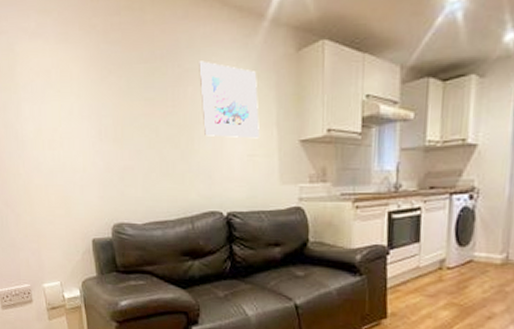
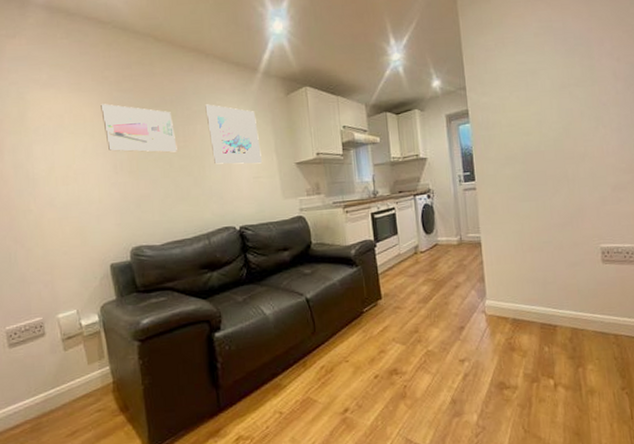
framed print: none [87,58,165,119] -> present [101,104,177,153]

